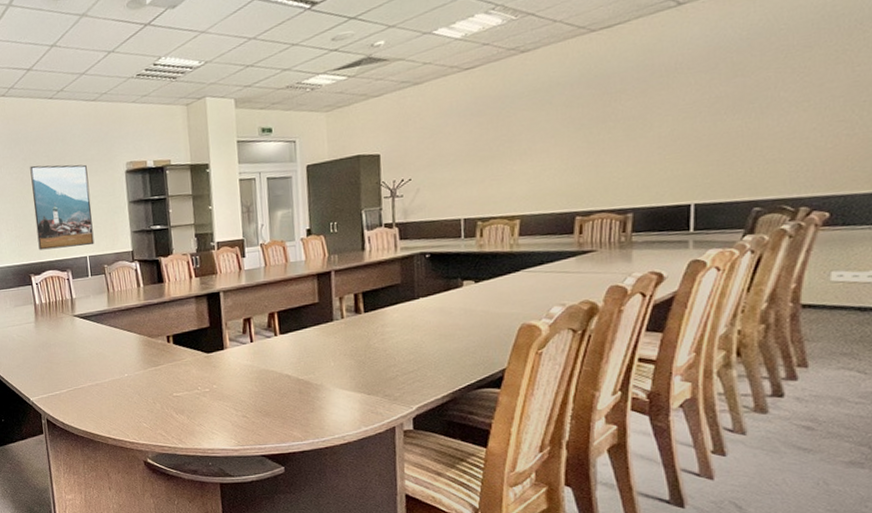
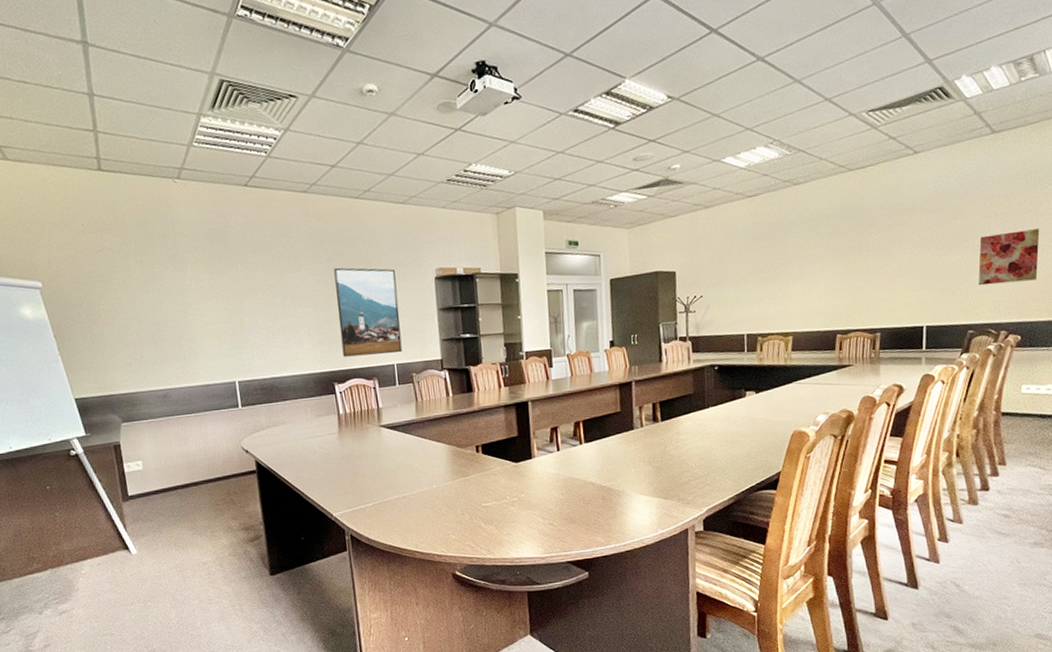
wall art: none [768,82,858,155] -> present [978,229,1040,286]

